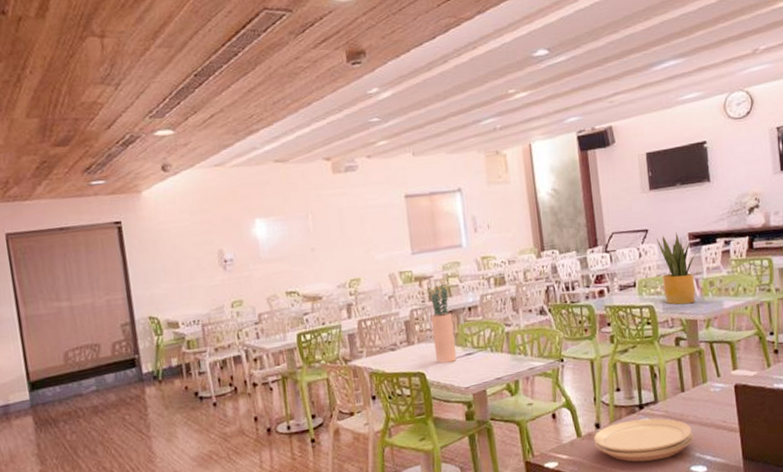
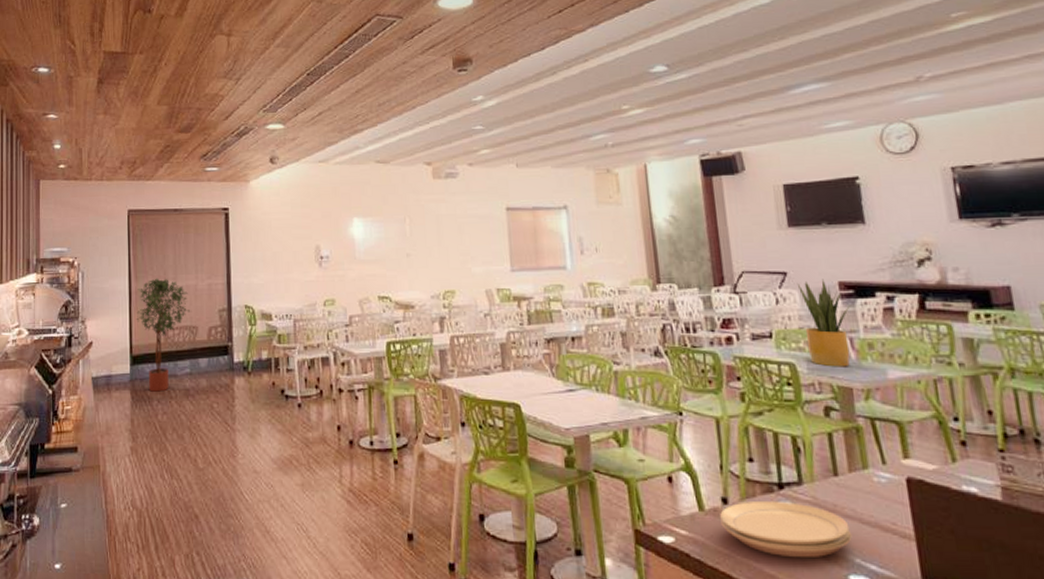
potted tree: none [27,300,91,415] -> present [136,278,191,392]
vase: present [431,281,457,364] -> none [529,304,557,398]

